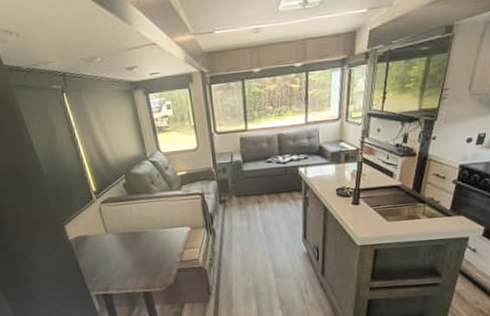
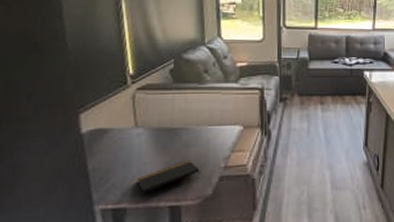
notepad: none [115,256,162,283] -> present [137,160,200,193]

